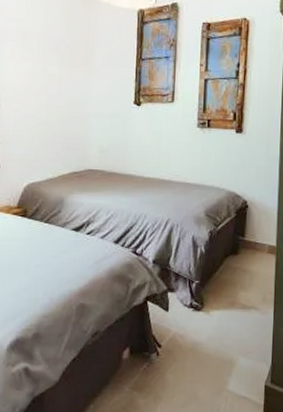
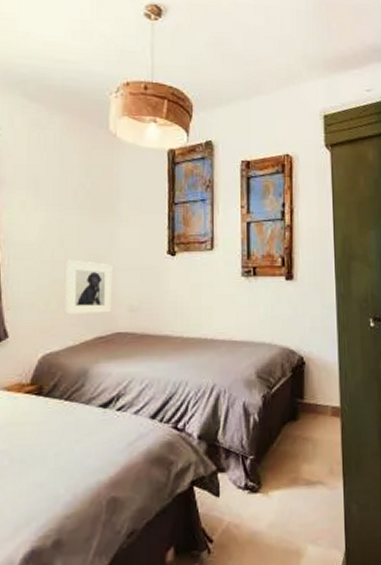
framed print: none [46,104,87,153] -> present [65,259,113,315]

